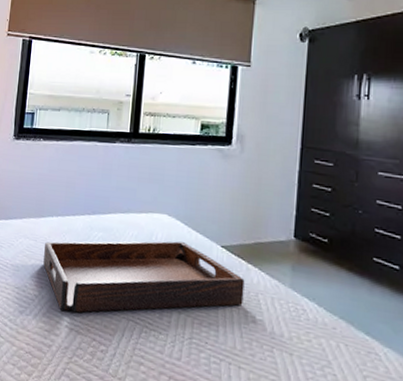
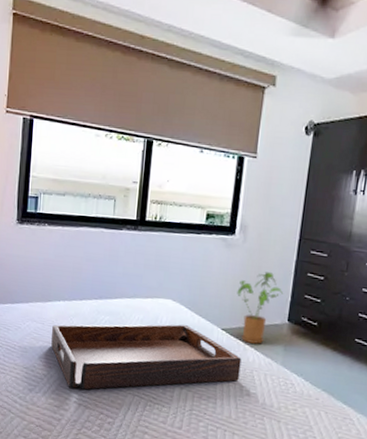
house plant: none [236,183,288,264] -> present [237,272,284,344]

